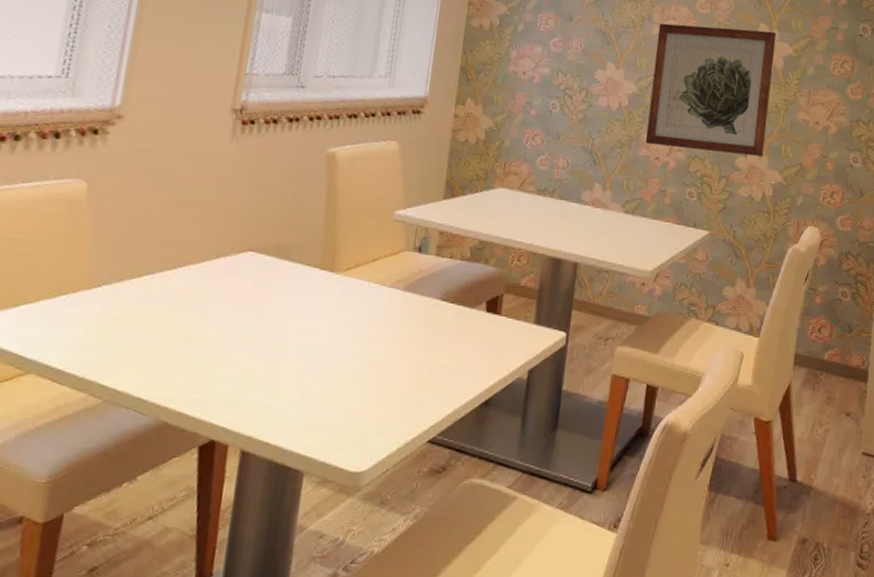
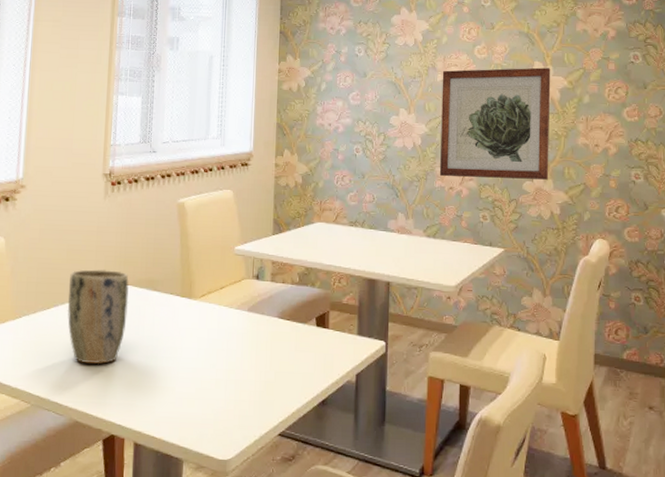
plant pot: none [165,228,254,351] -> present [67,269,129,365]

